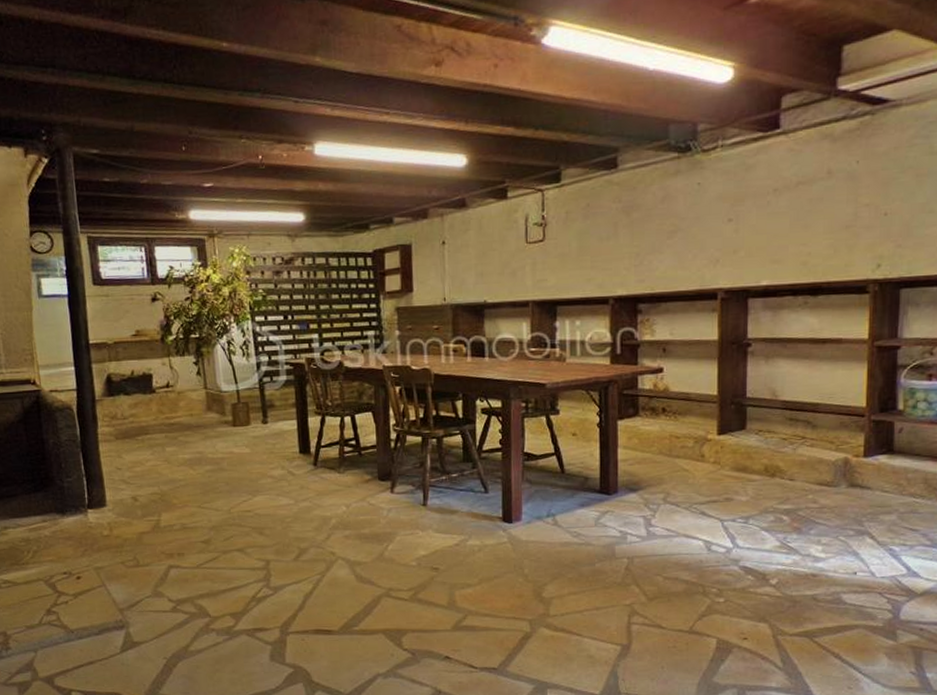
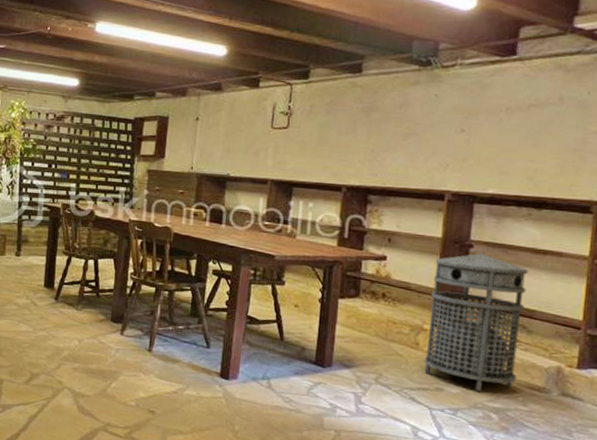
trash can: none [711,351,809,496] -> present [424,253,528,392]

